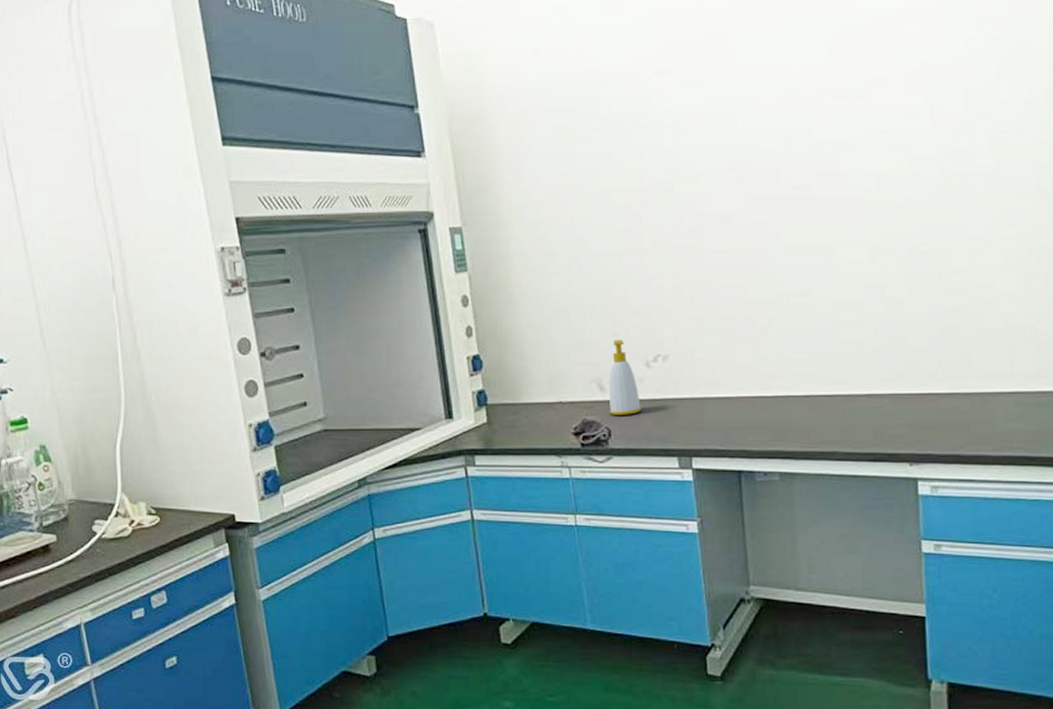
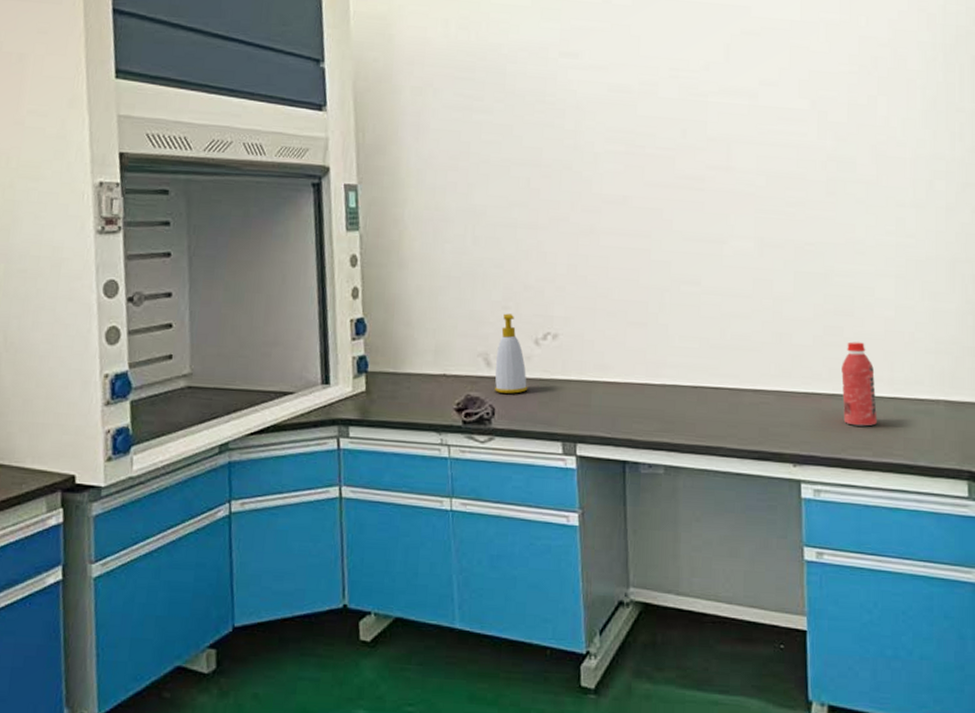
beverage bottle: none [959,340,996,422] -> present [841,341,877,426]

